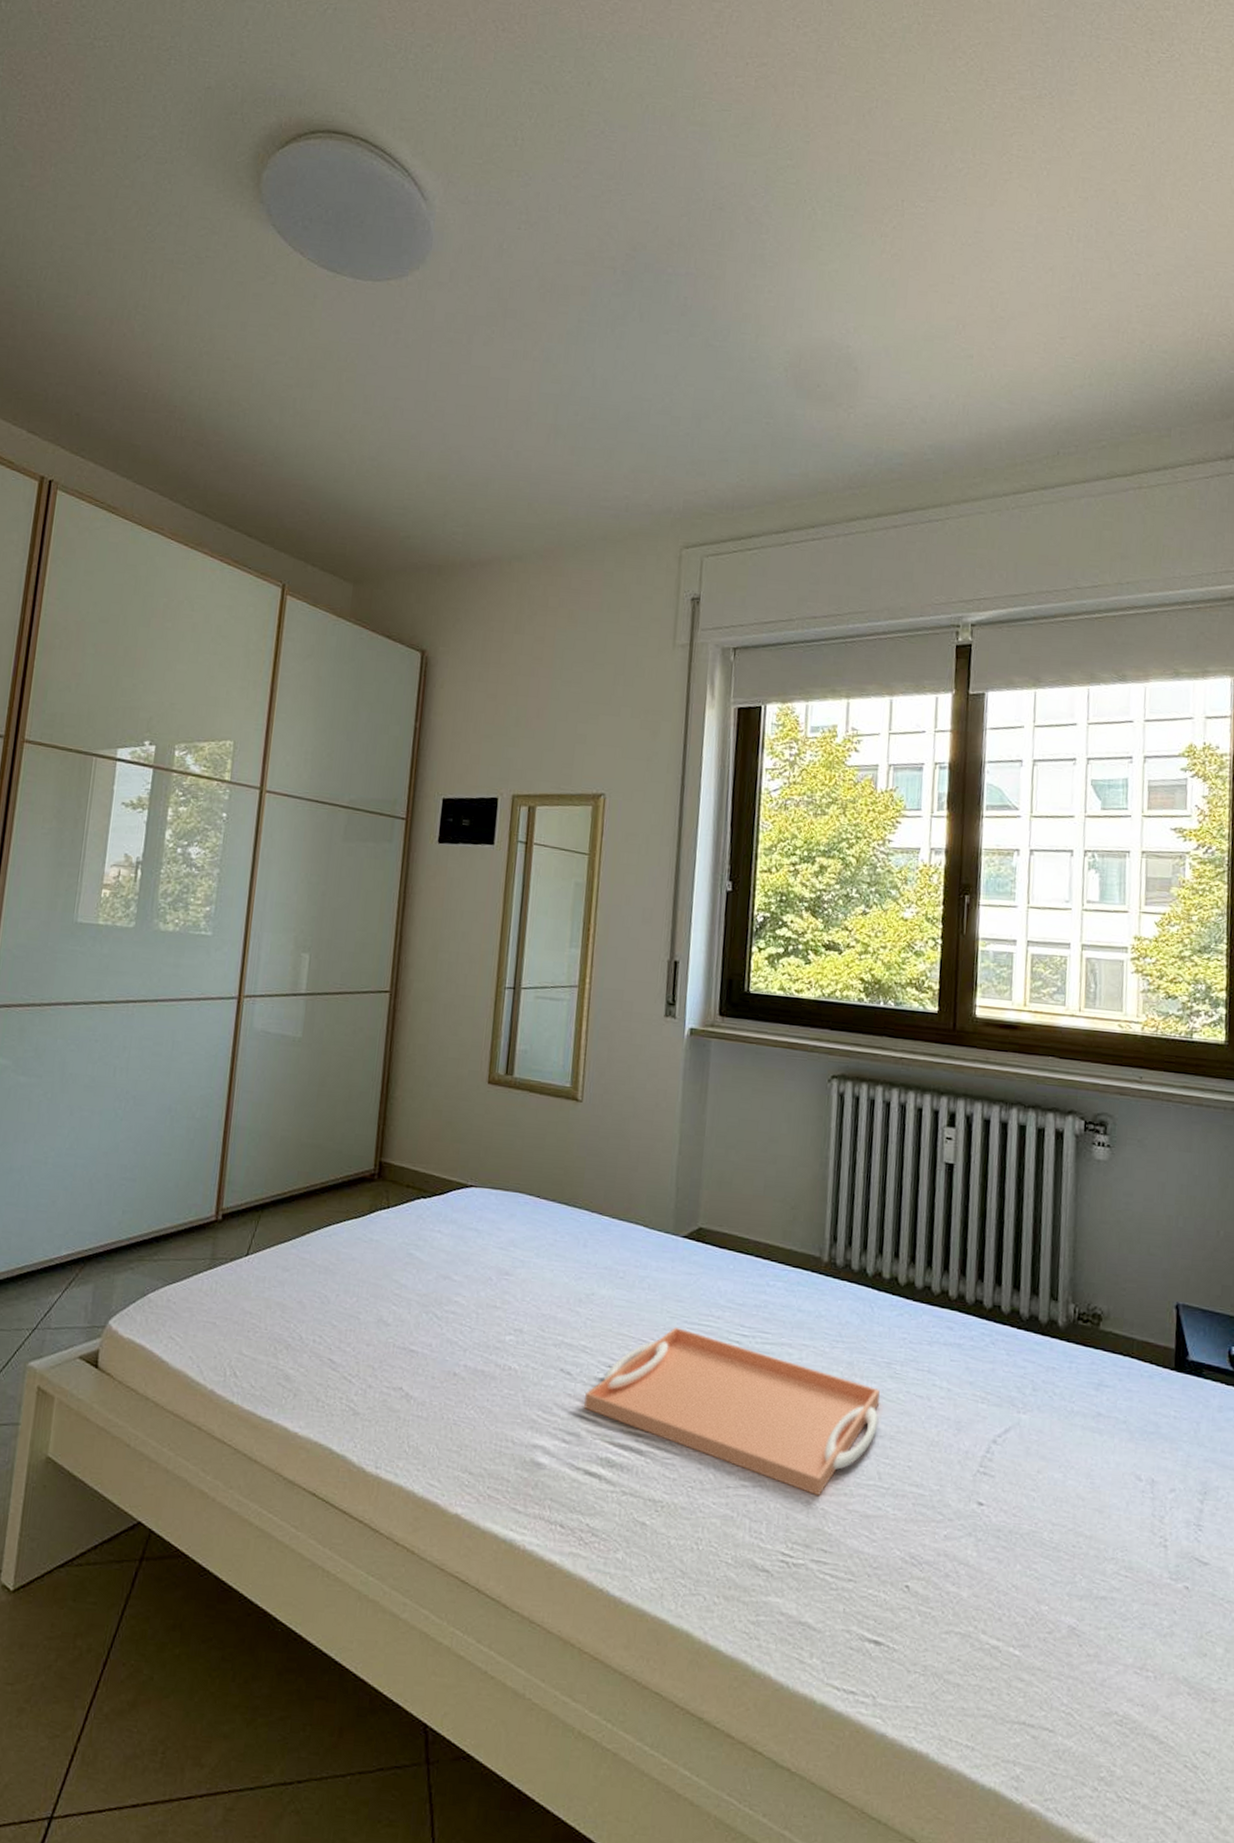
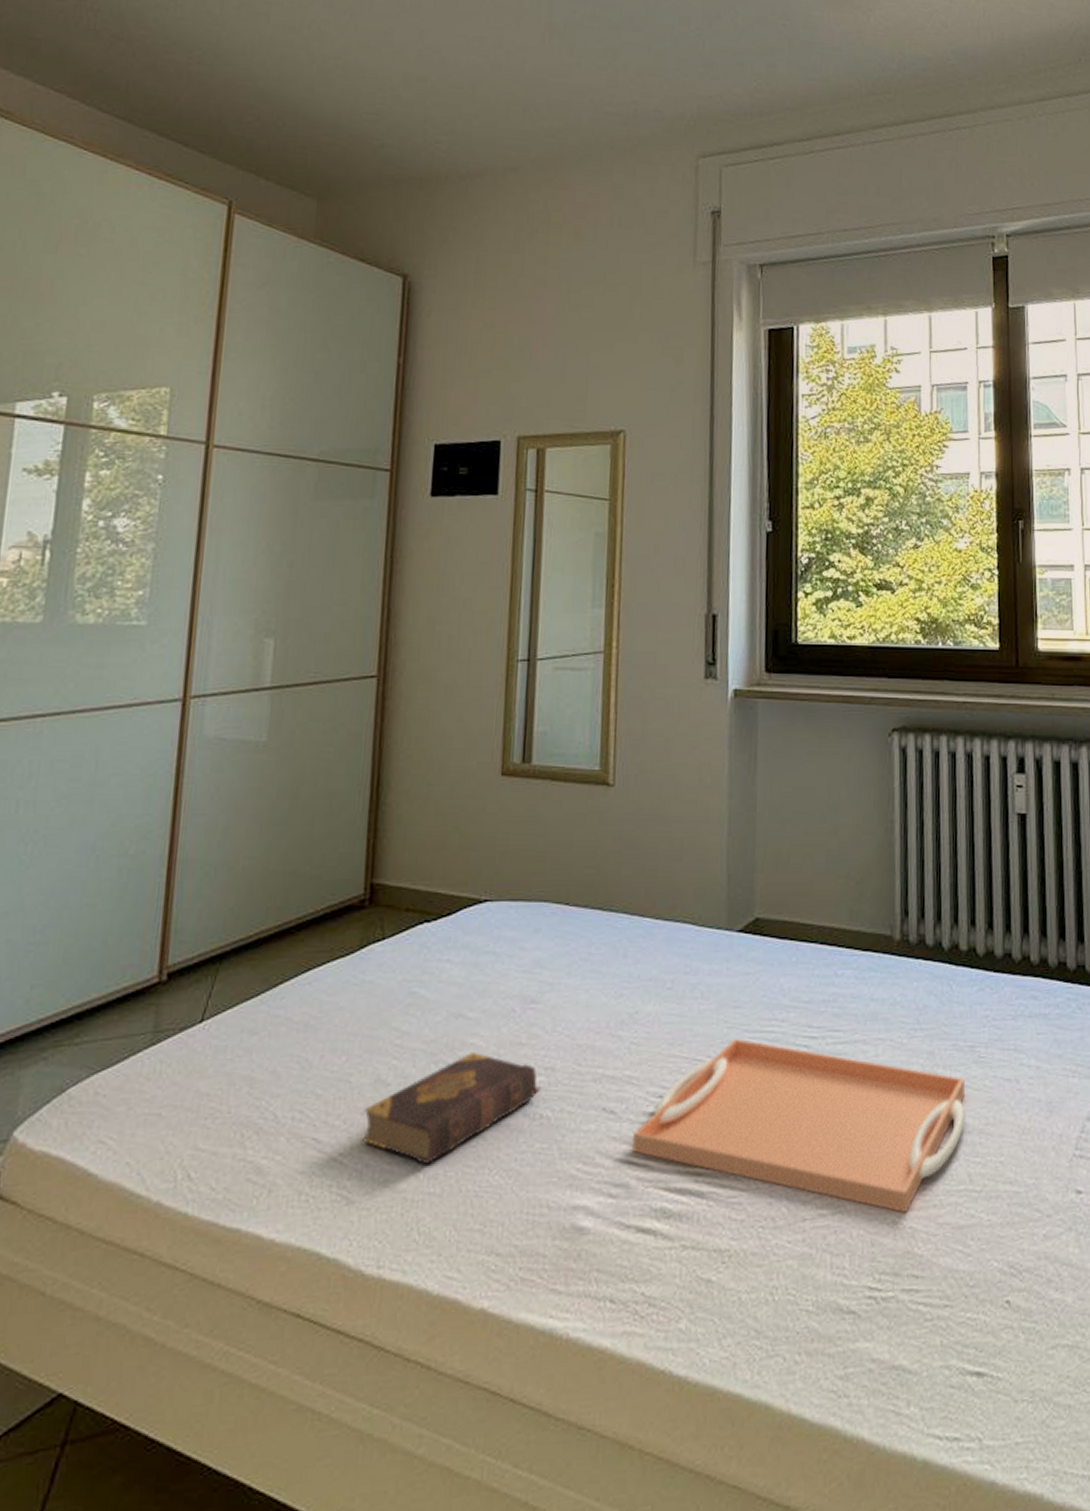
book: none [367,1308,510,1394] -> present [362,1052,540,1165]

